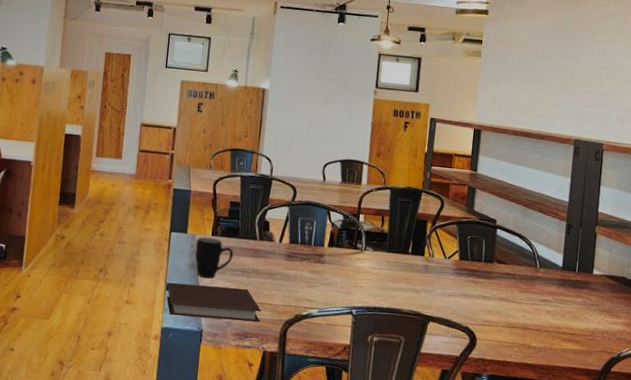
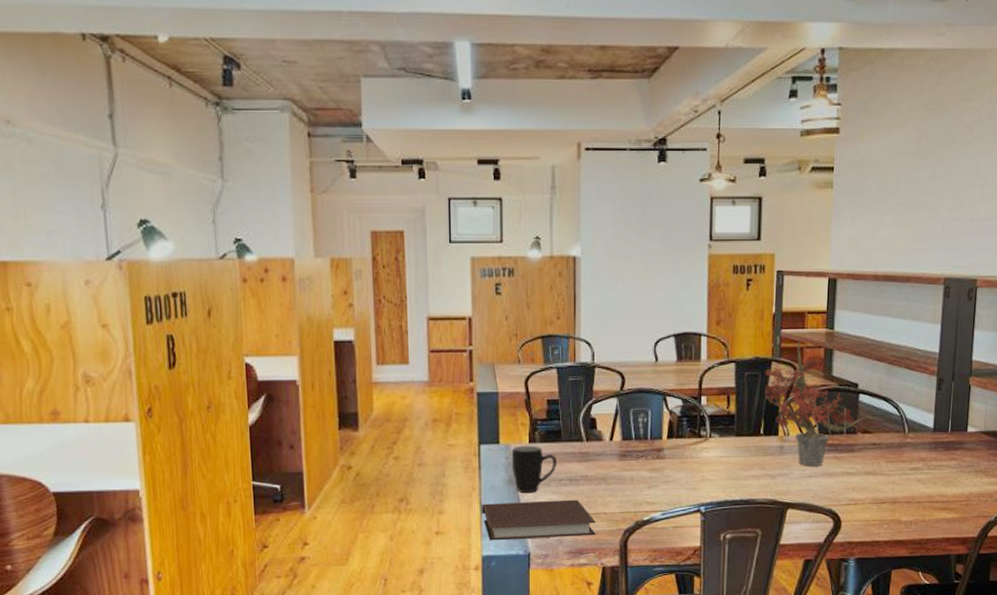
potted plant: none [414,174,510,287] -> present [764,336,875,466]

